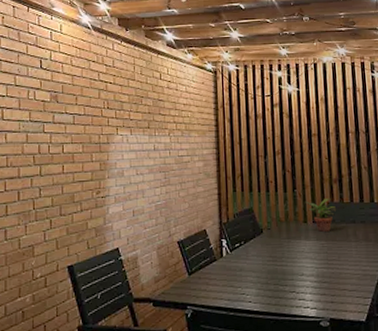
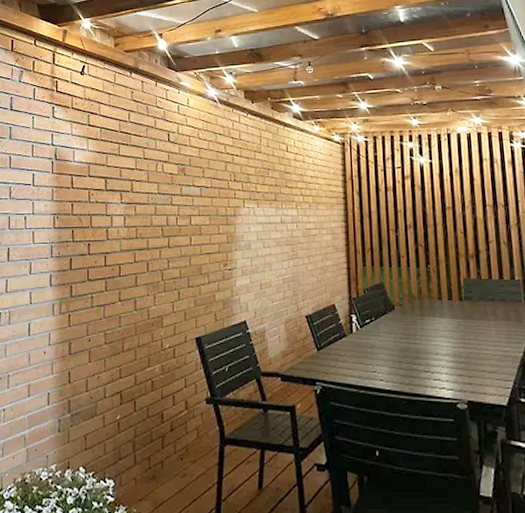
potted plant: present [304,198,337,232] -> none [438,274,474,309]

